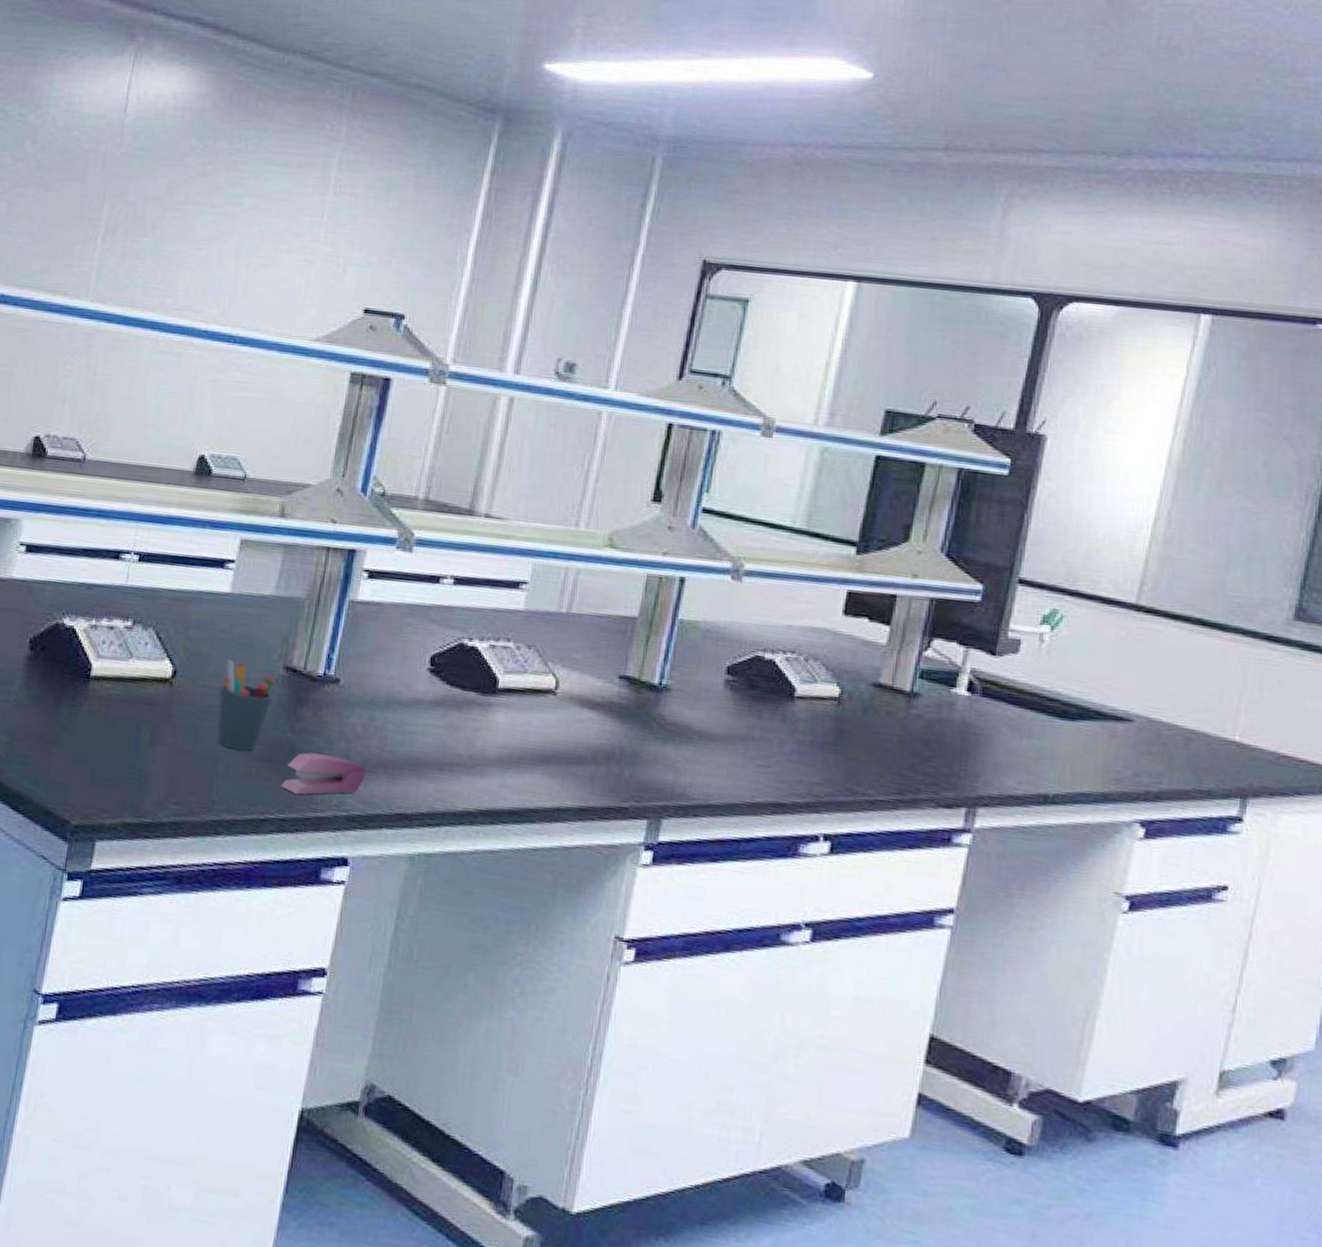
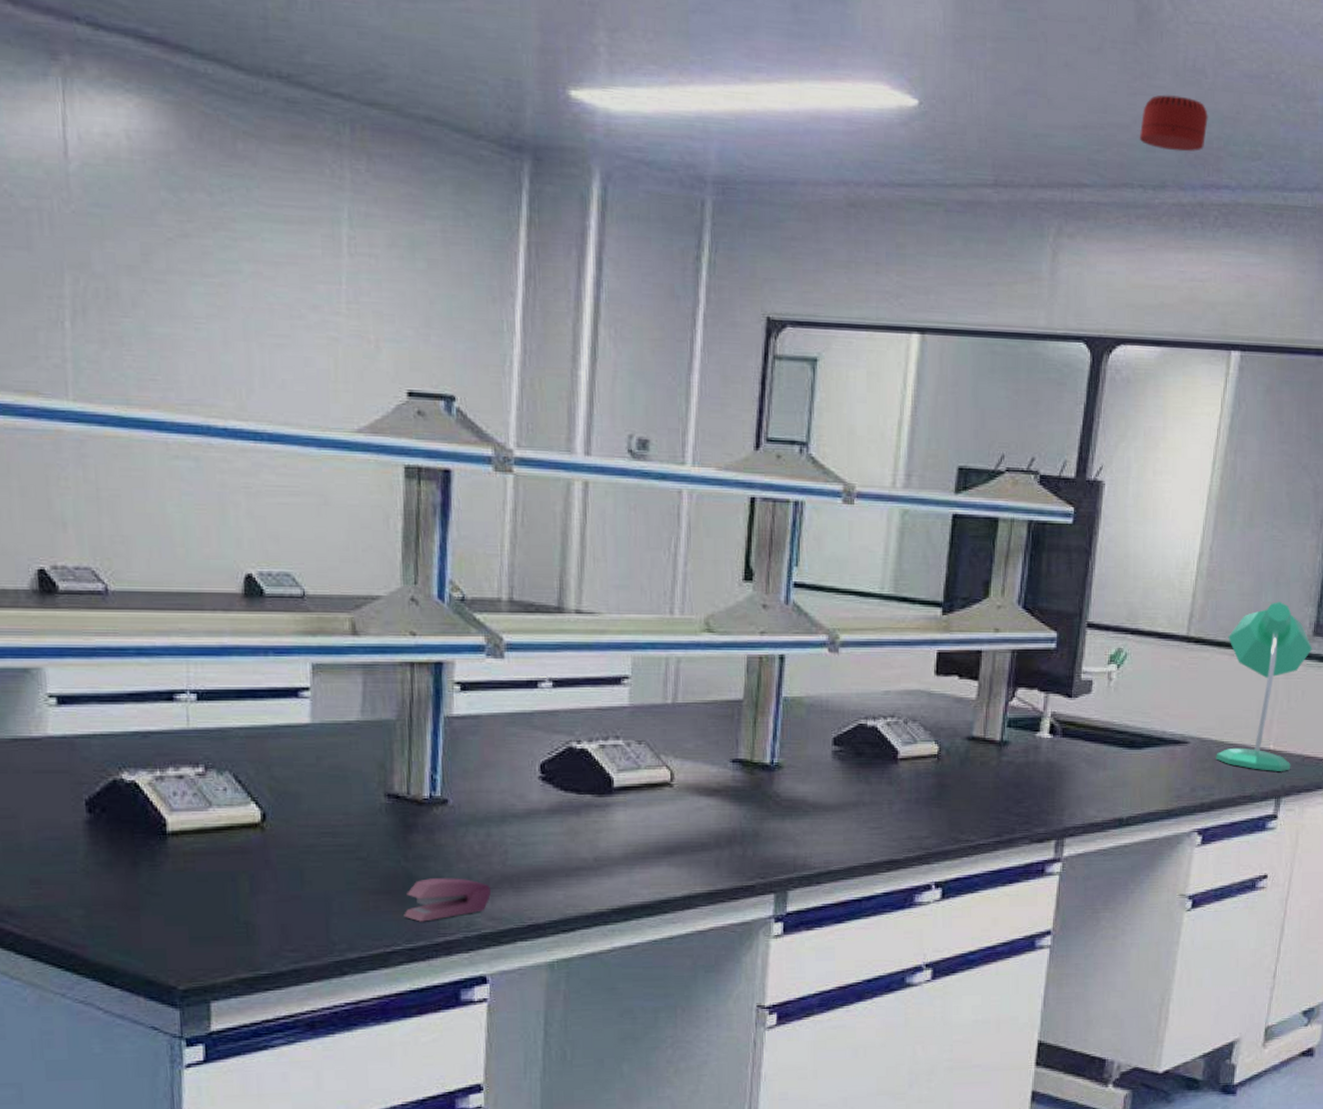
pen holder: present [217,660,276,752] -> none [317,795,380,888]
smoke detector: none [1104,69,1183,122] -> present [1139,94,1208,152]
desk lamp: none [1166,578,1293,769] -> present [1216,602,1312,771]

